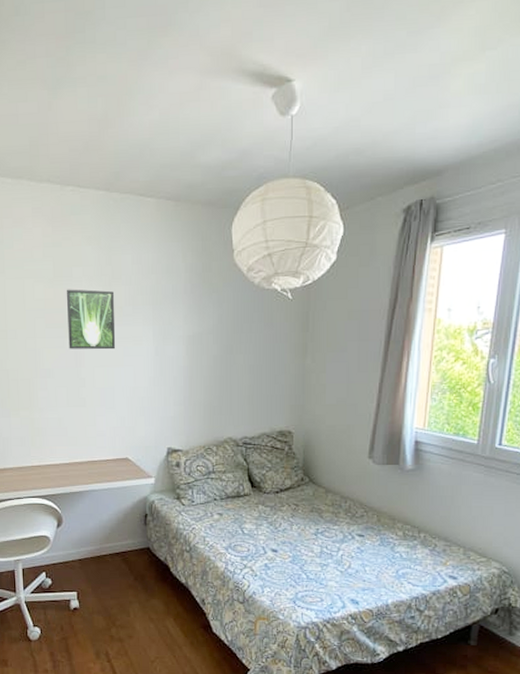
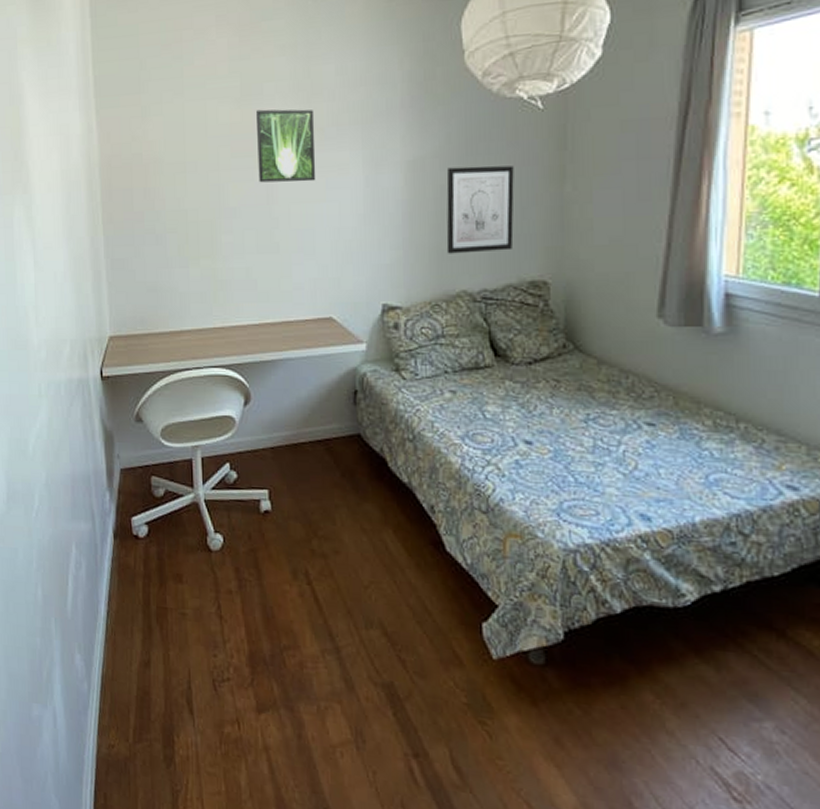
wall art: none [217,341,269,409] -> present [446,166,514,254]

